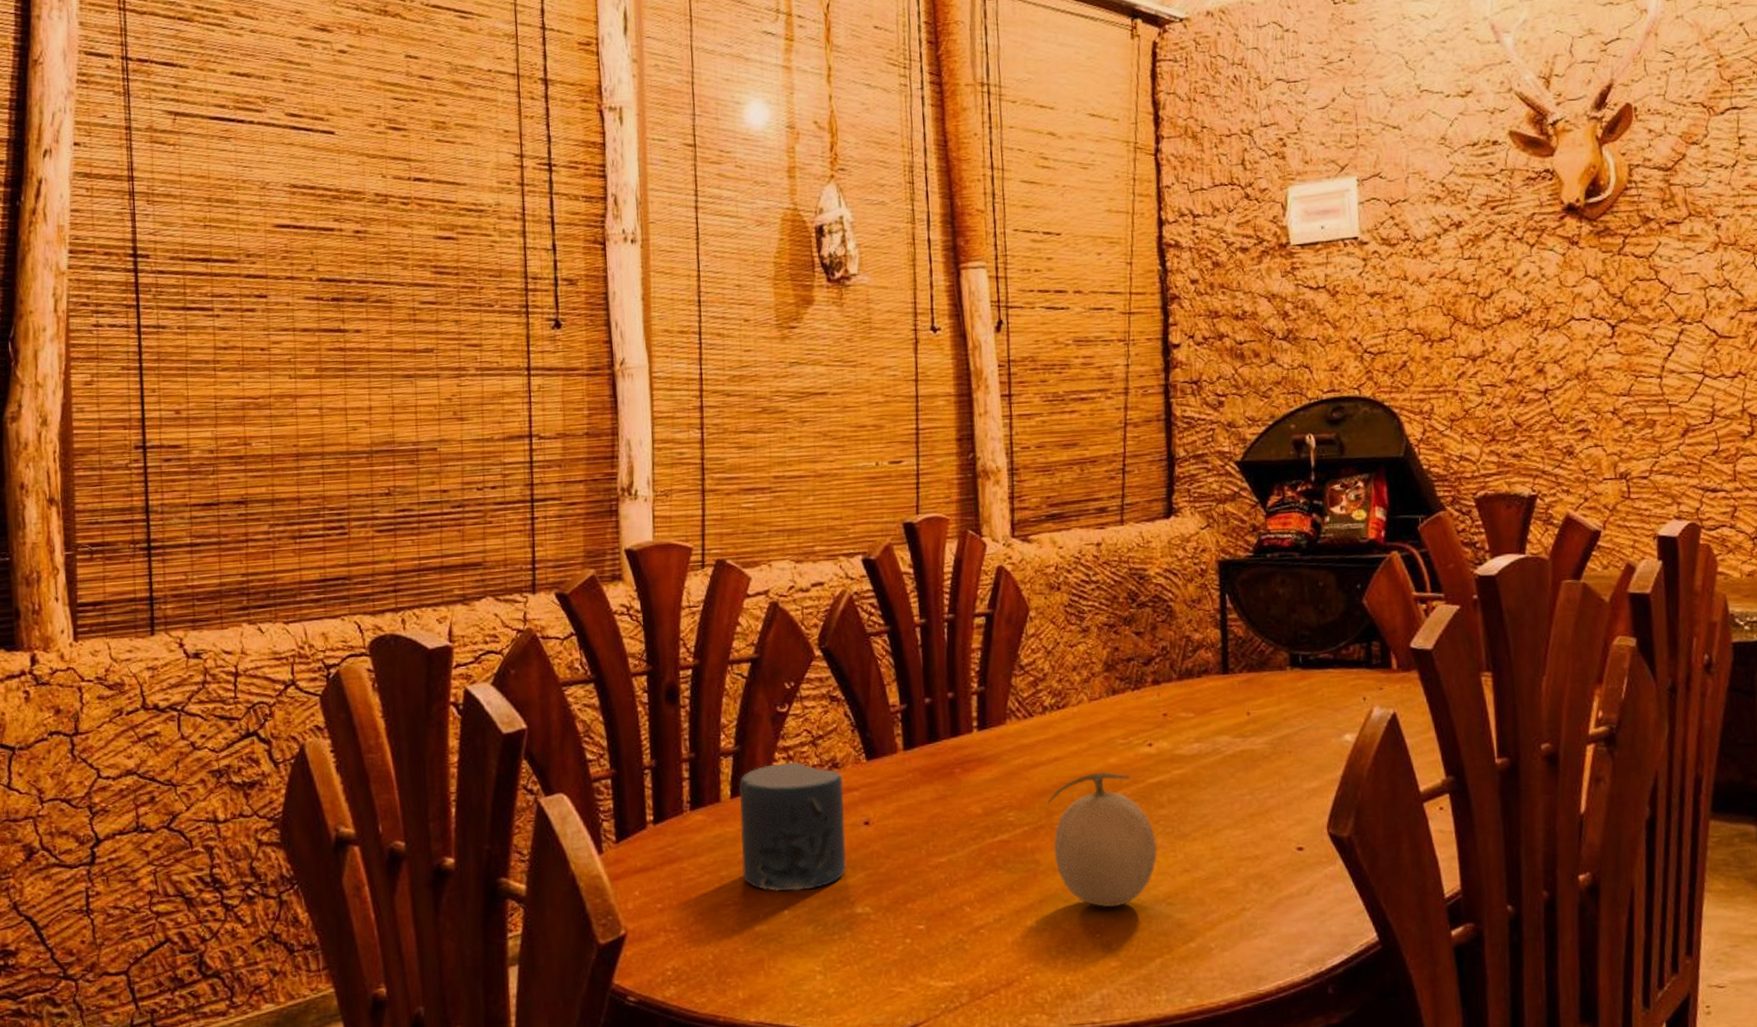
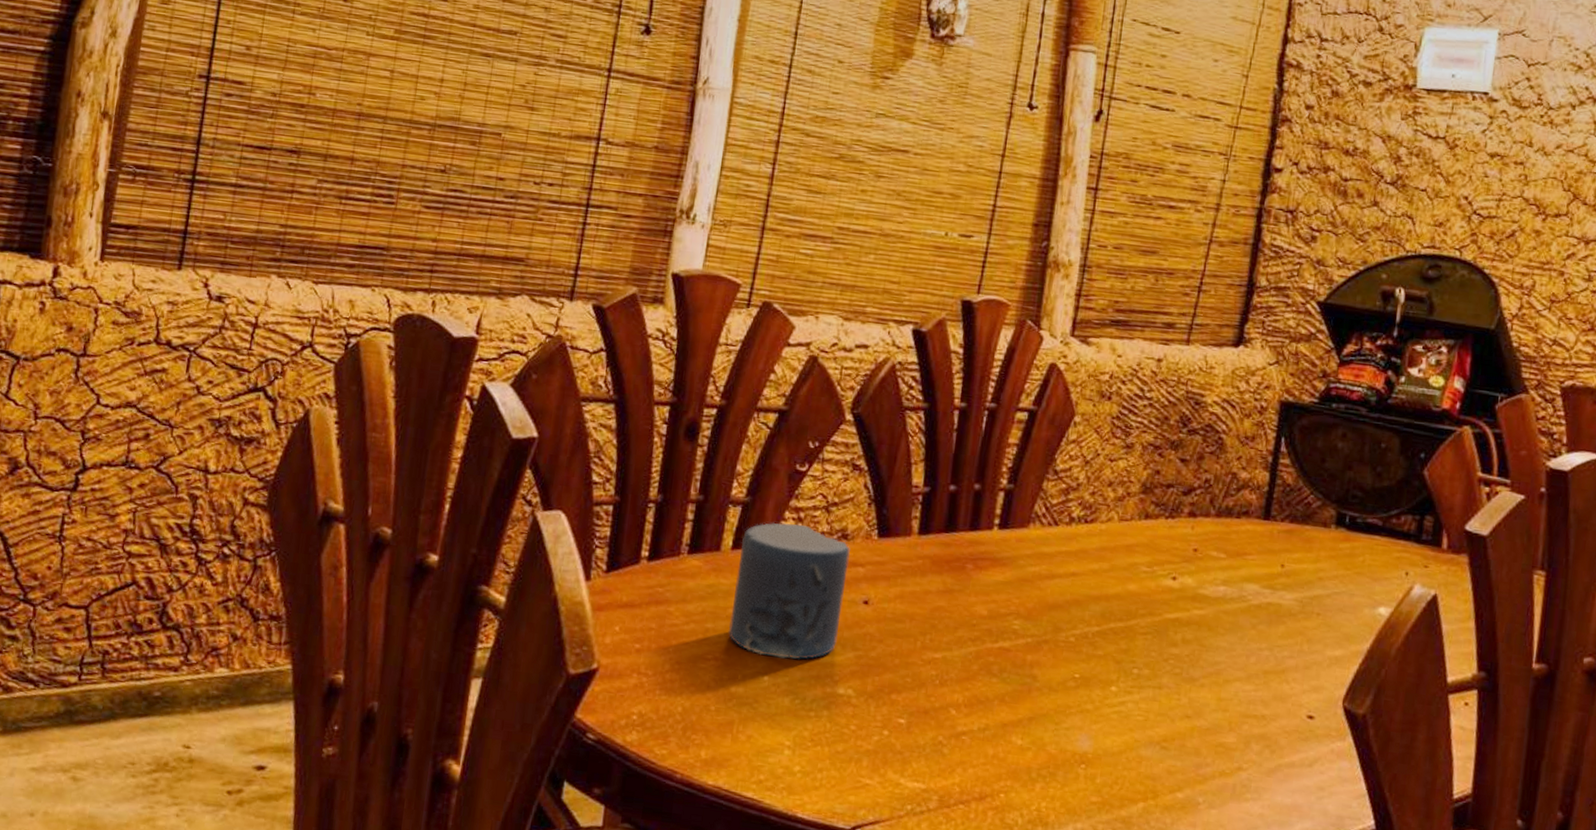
fruit: present [1047,772,1158,908] -> none [1053,596,1163,740]

